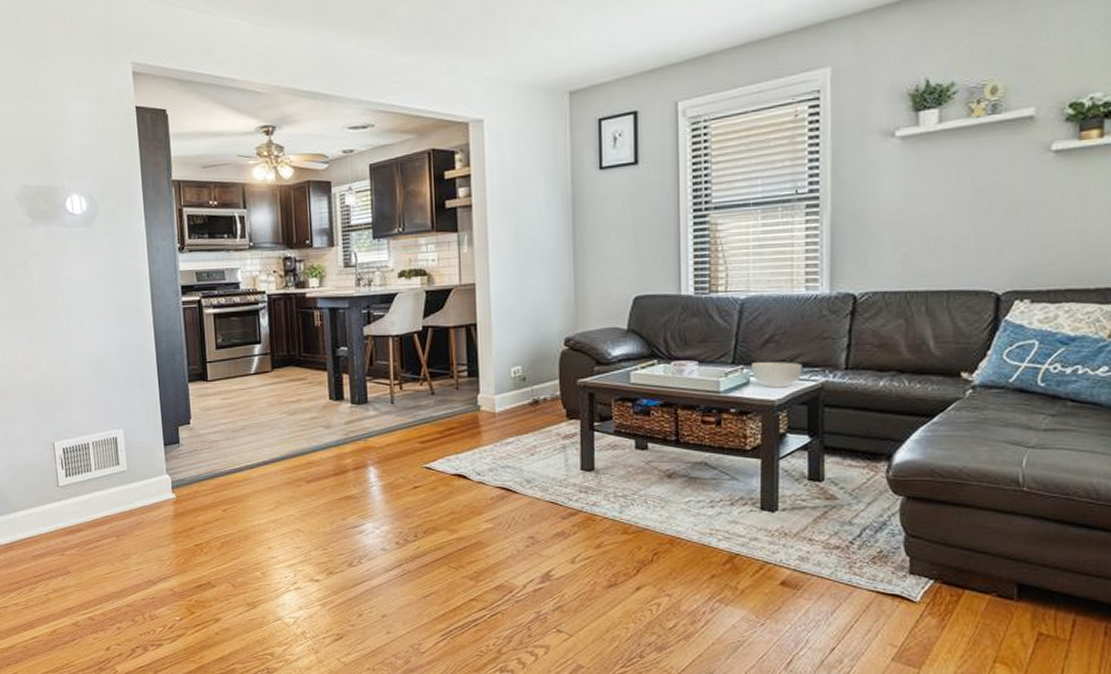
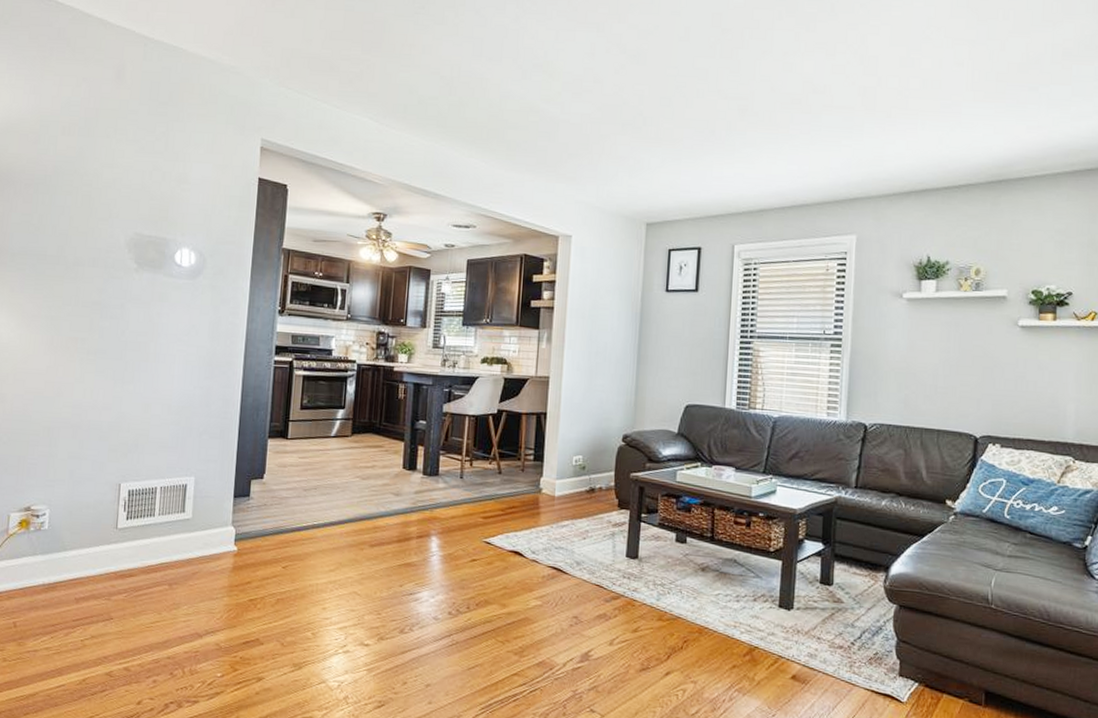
bowl: present [751,361,803,388] -> none [779,473,821,499]

